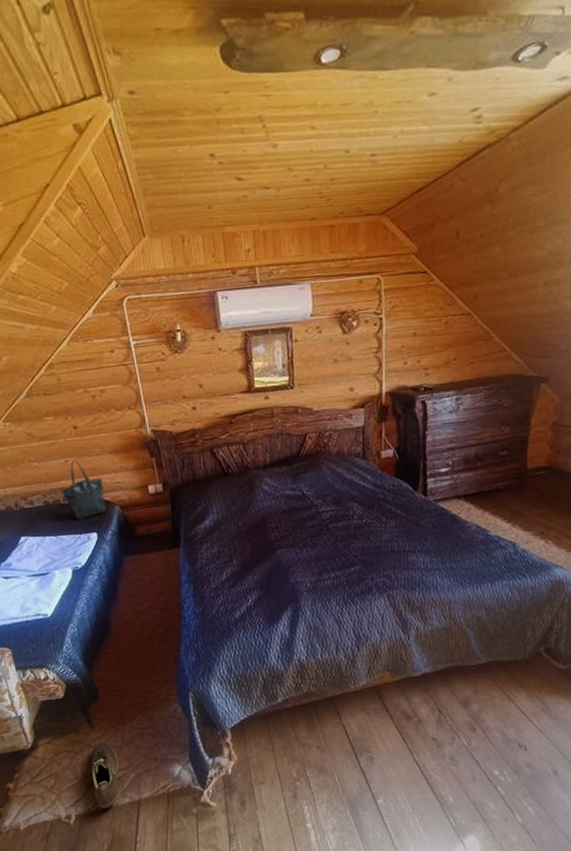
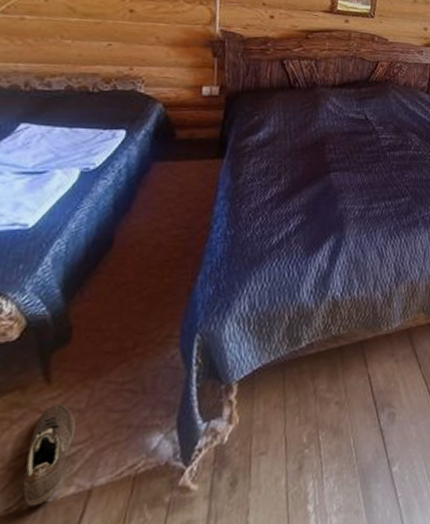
tote bag: present [60,459,106,520] -> none [92,44,150,113]

